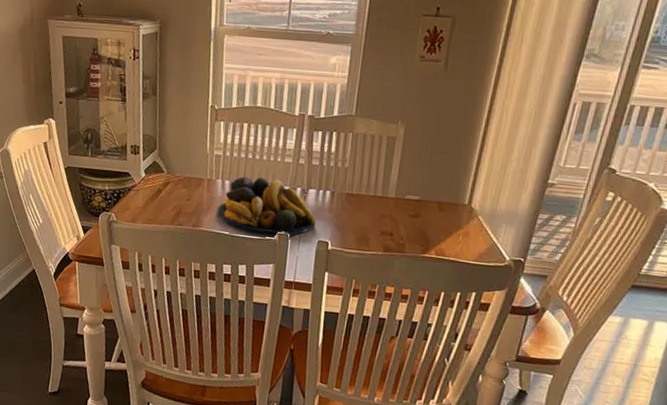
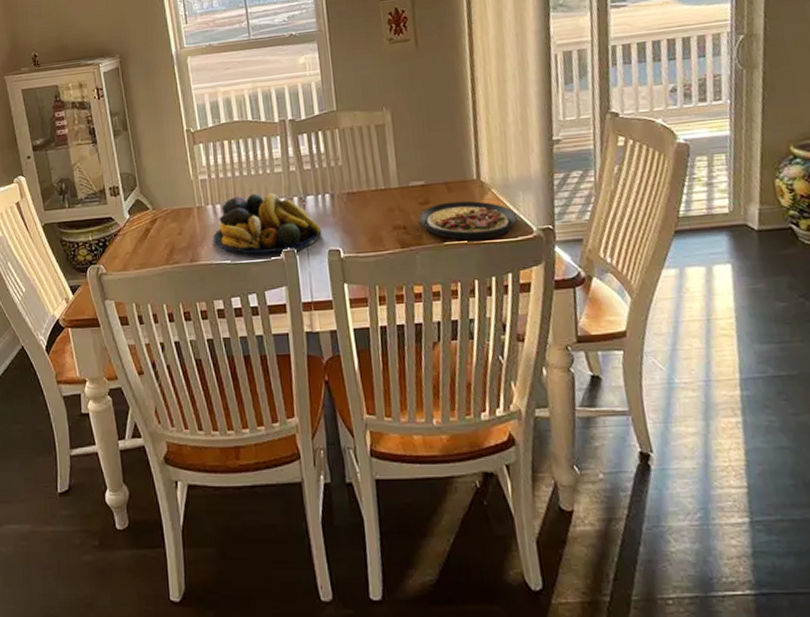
plate: none [406,219,496,260] -> present [418,201,518,241]

